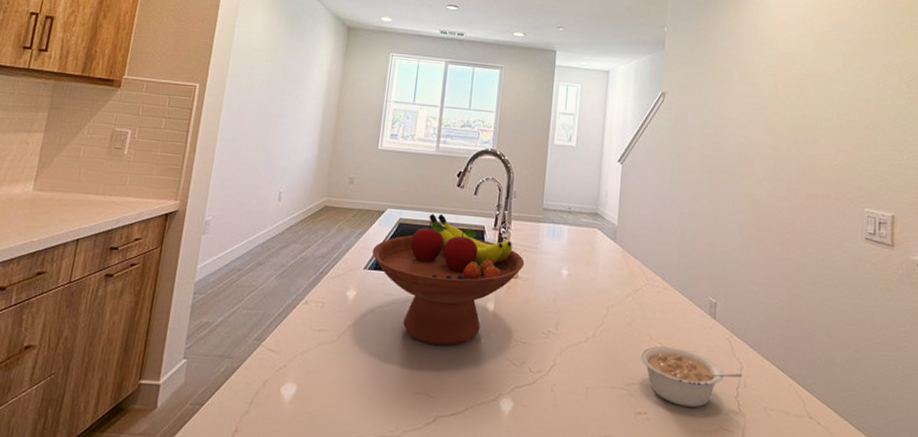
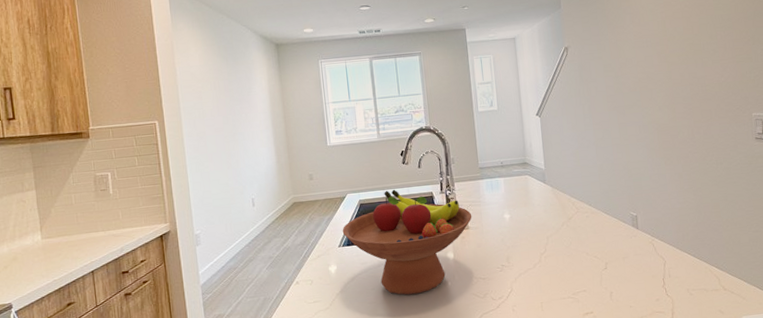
legume: present [639,345,742,408] -> none [580,257,666,302]

